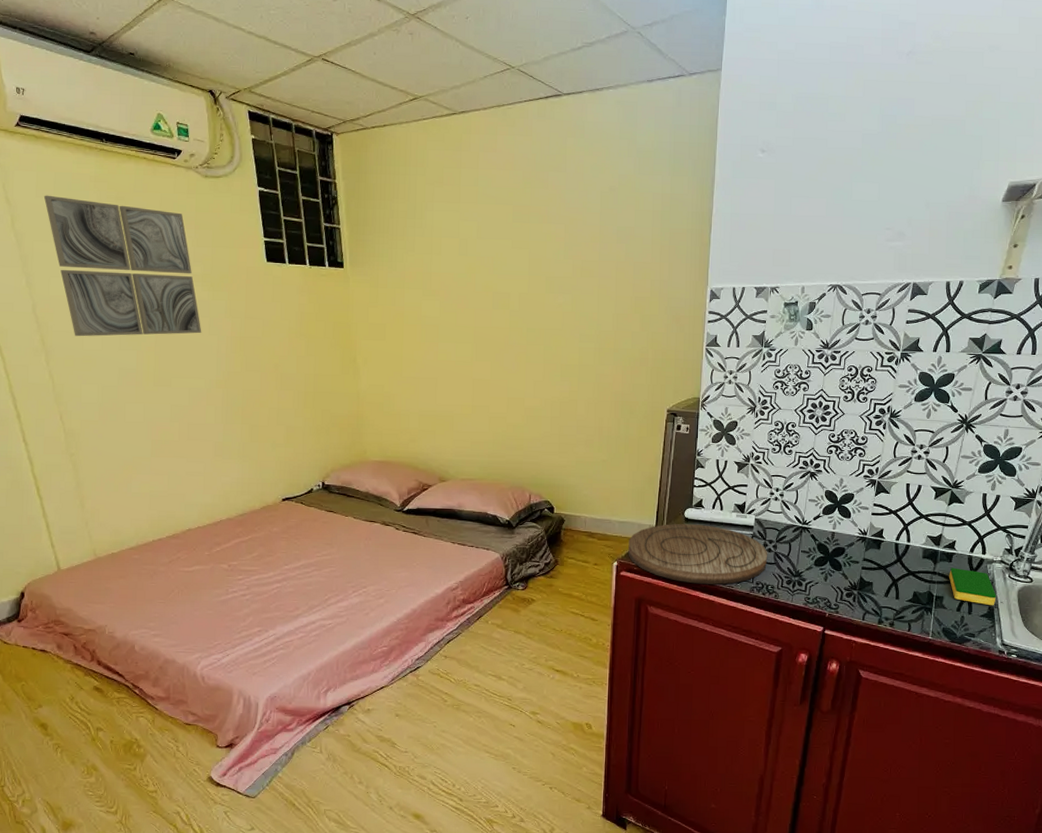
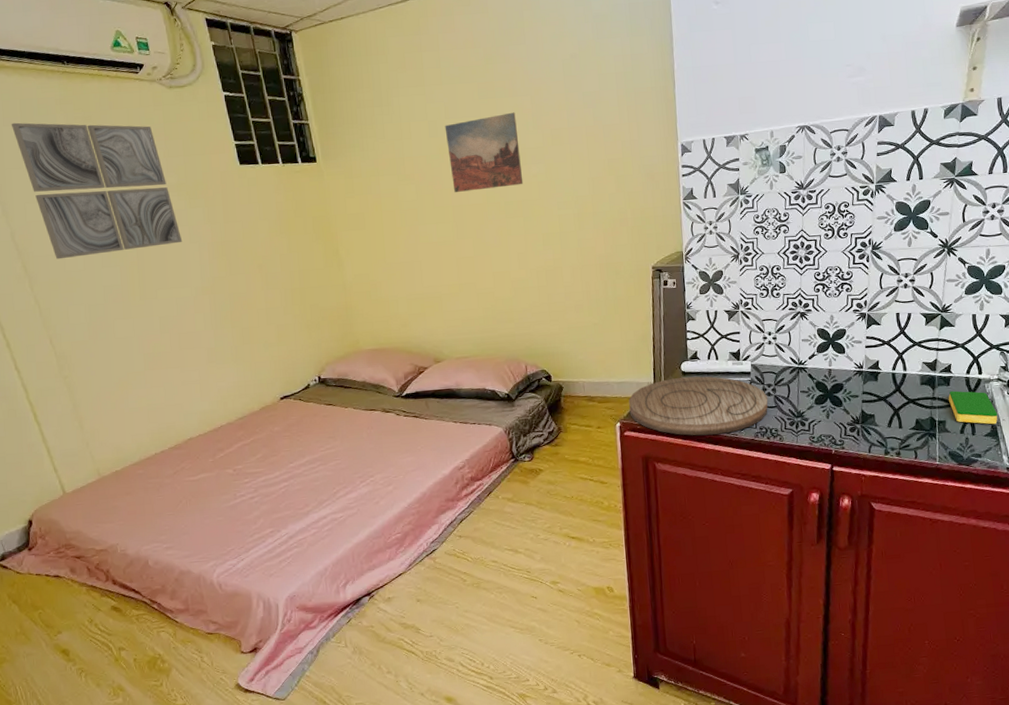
wall art: none [475,239,548,314] -> present [444,112,524,192]

